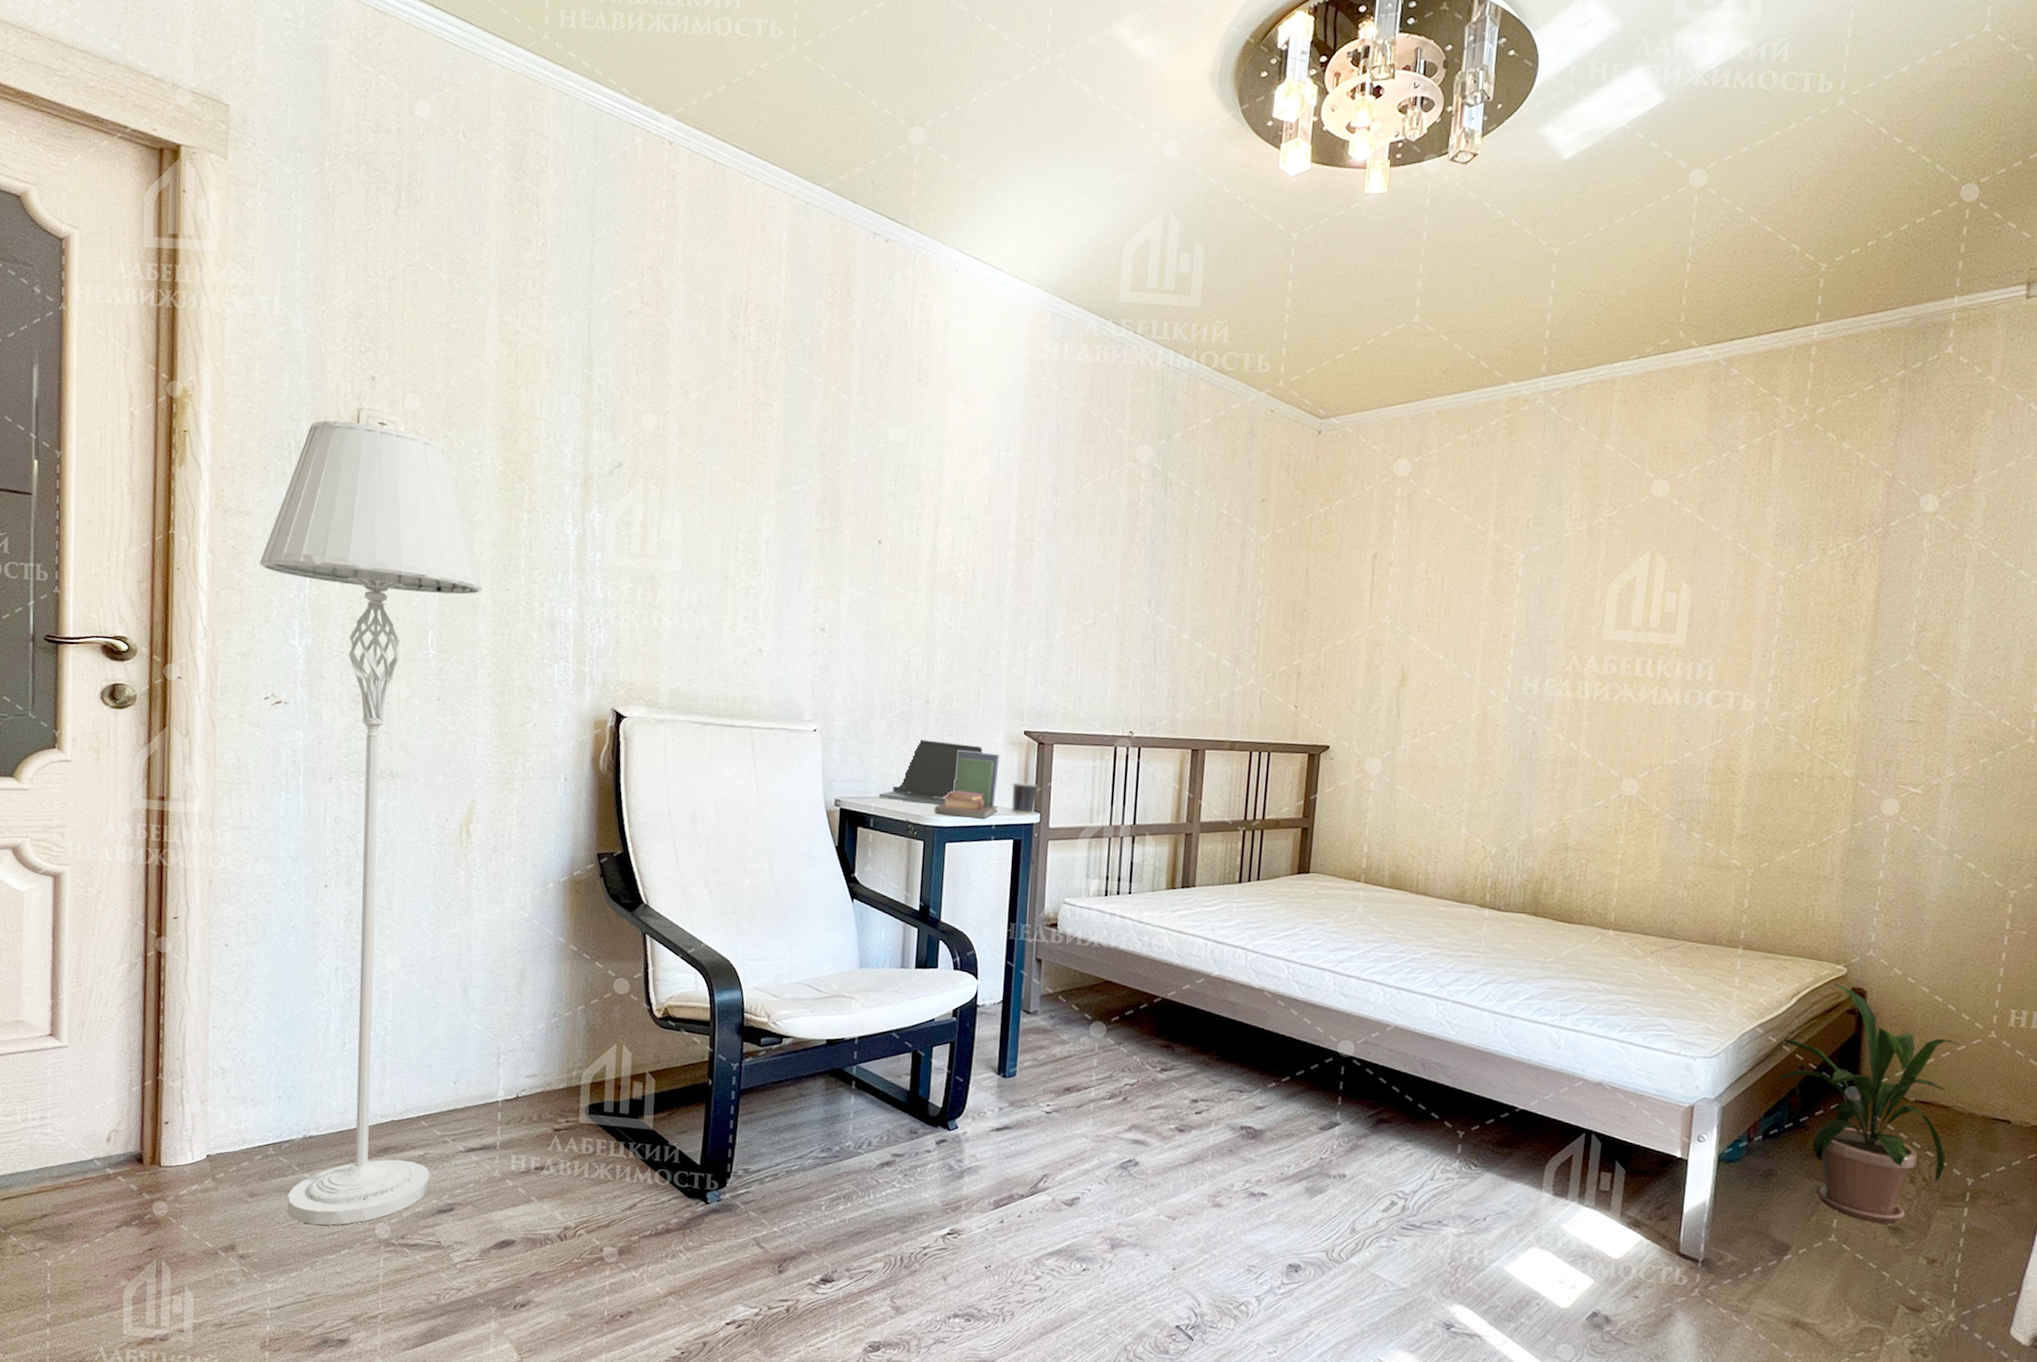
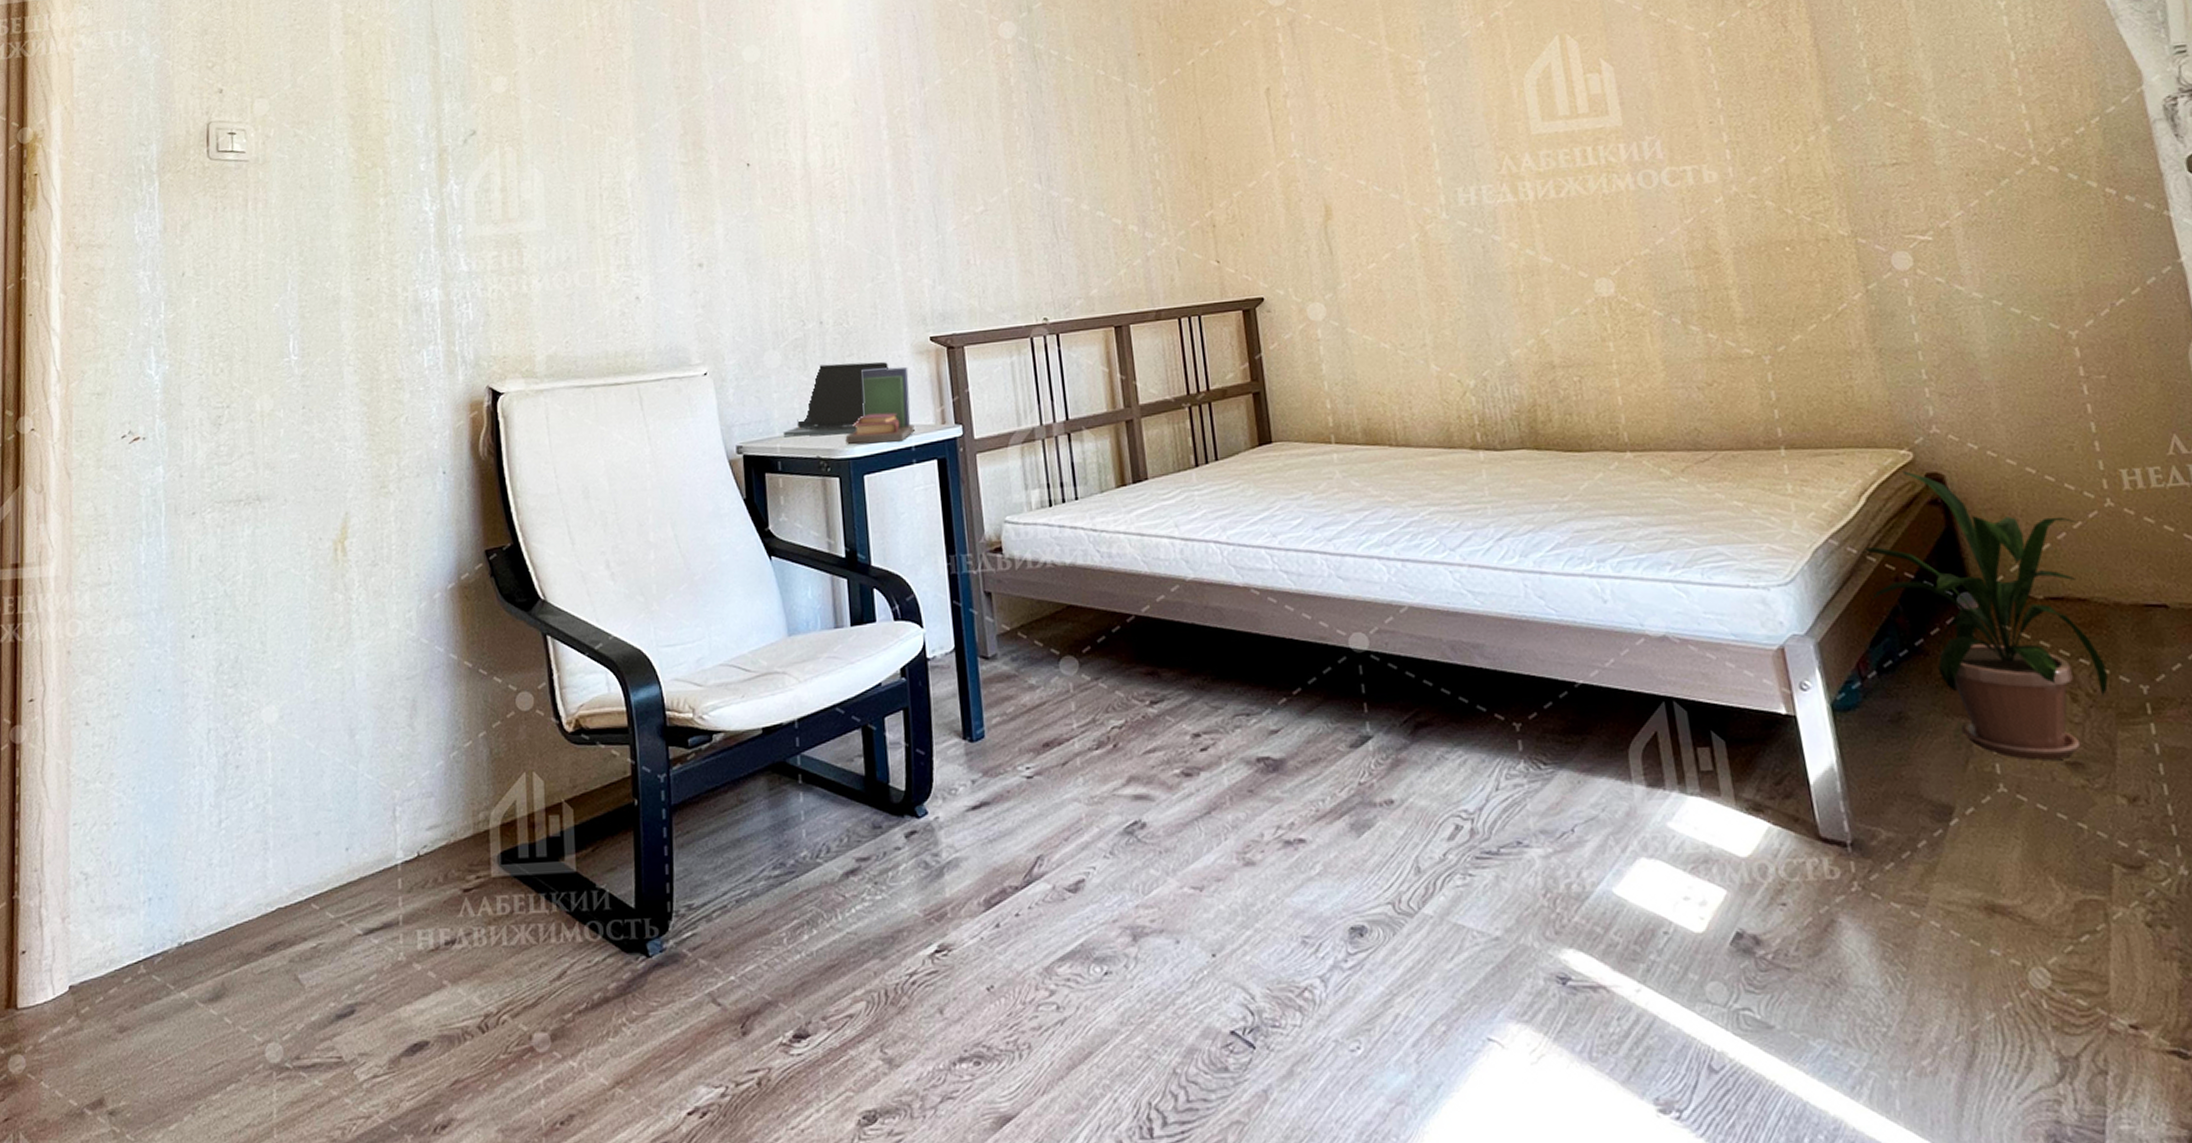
floor lamp: present [260,420,483,1226] -> none [113,136,343,1058]
mug: present [1010,782,1038,816] -> none [926,392,956,431]

